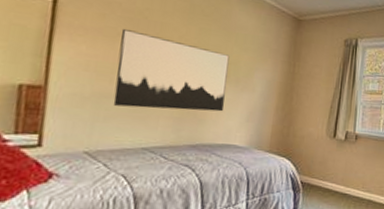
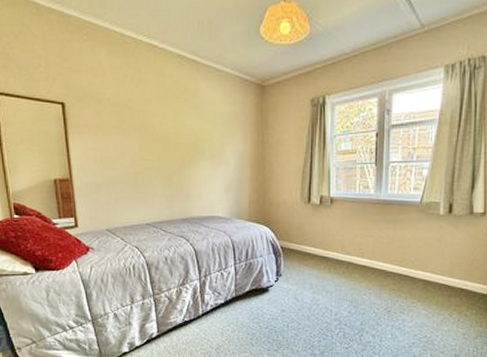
wall art: present [113,28,230,112] -> none [114,121,205,190]

